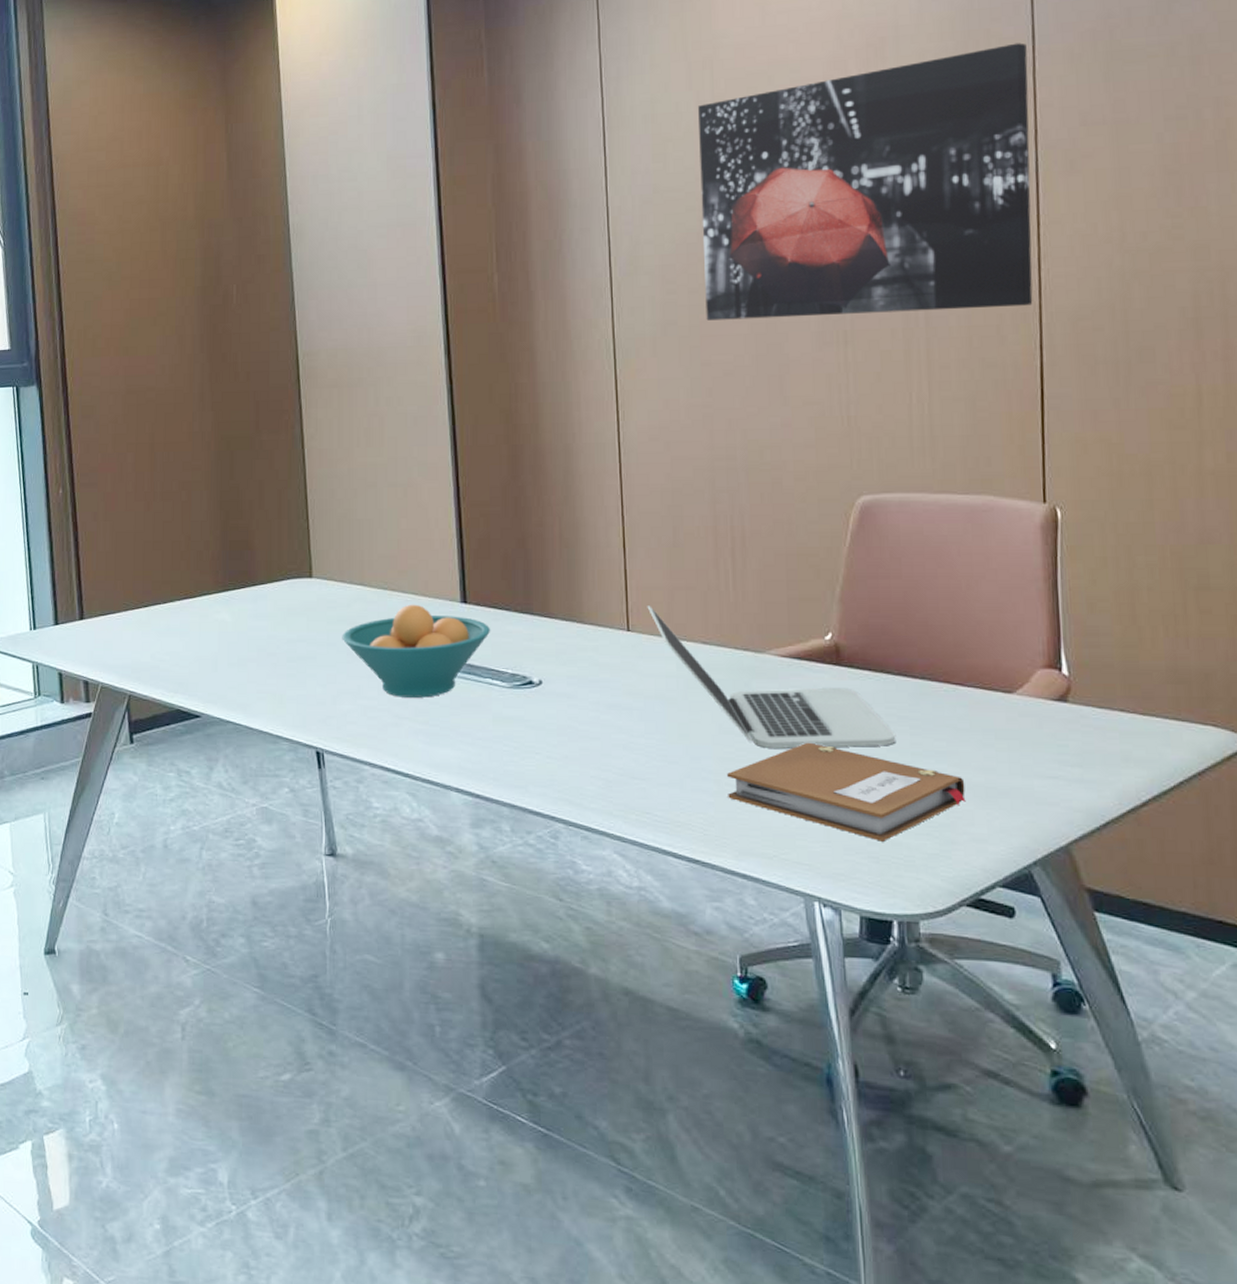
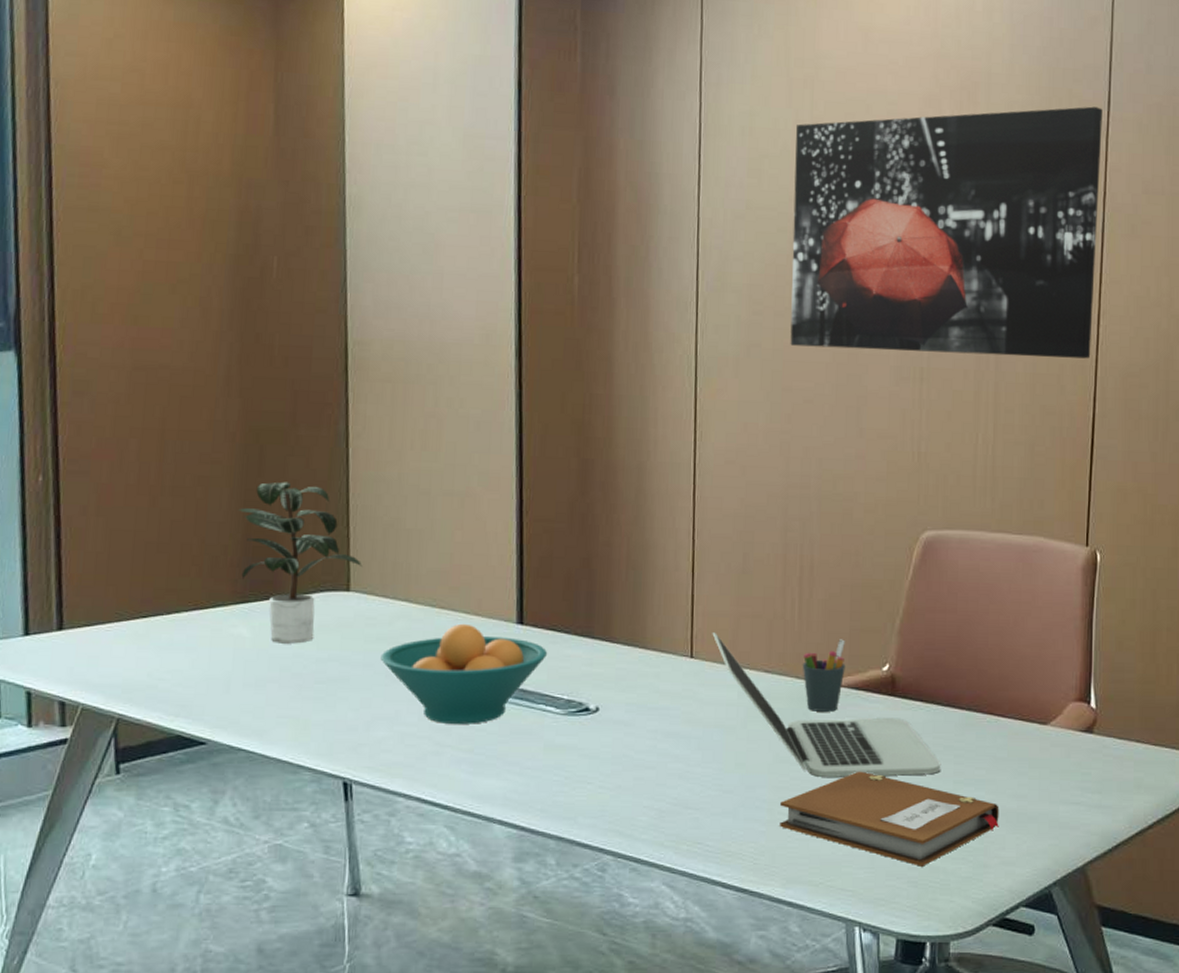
potted plant: none [216,482,322,627] -> present [238,482,363,644]
pen holder: none [740,609,786,682] -> present [802,639,845,712]

